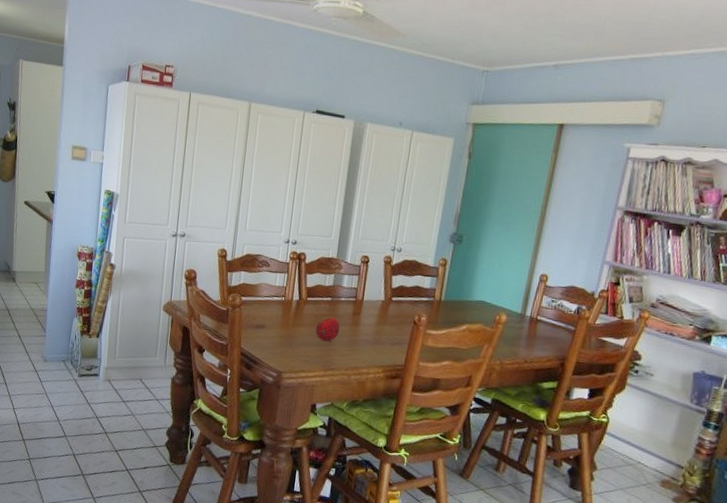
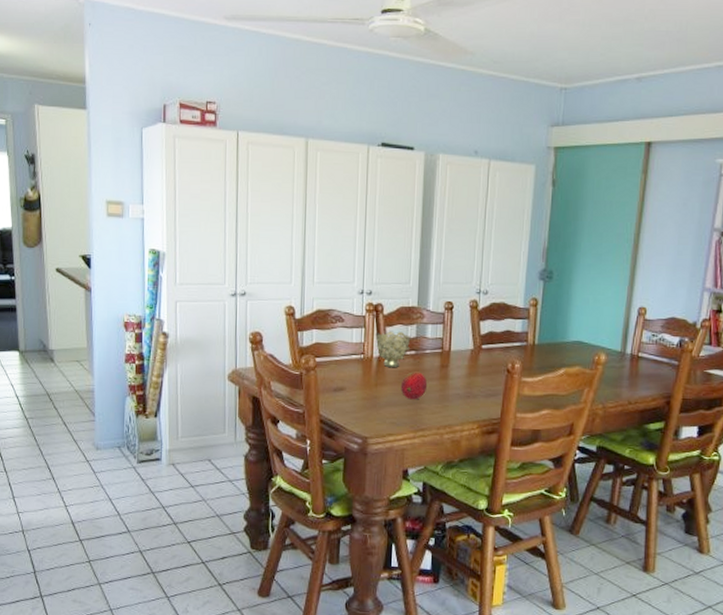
decorative bowl: none [296,278,329,312] -> present [375,331,411,368]

